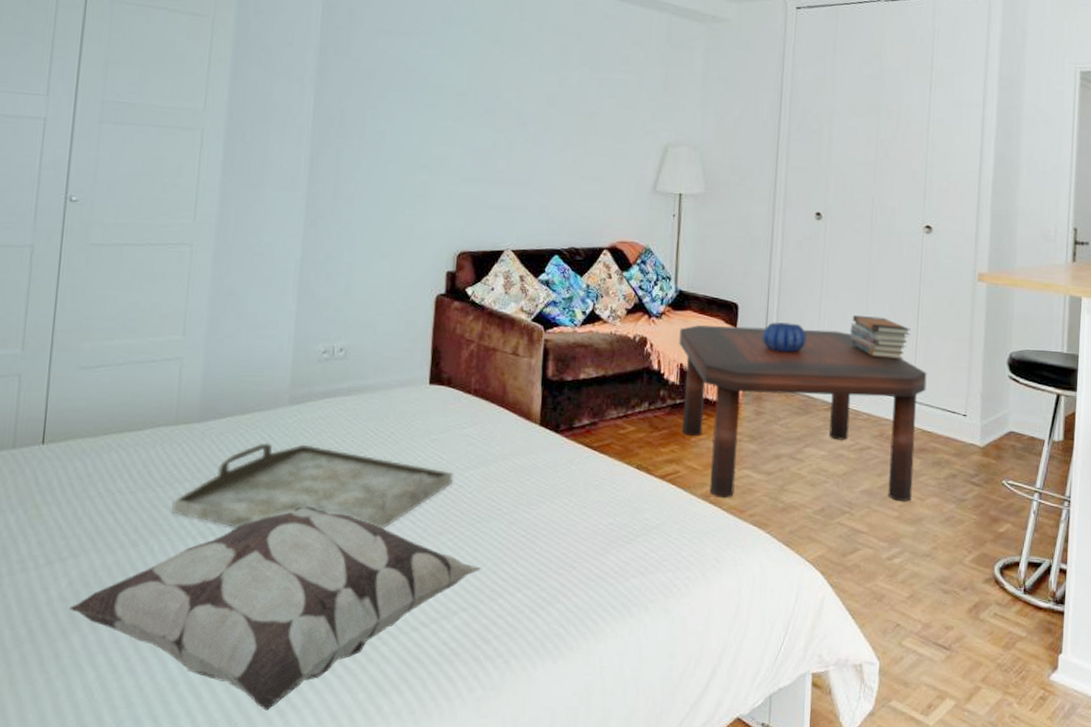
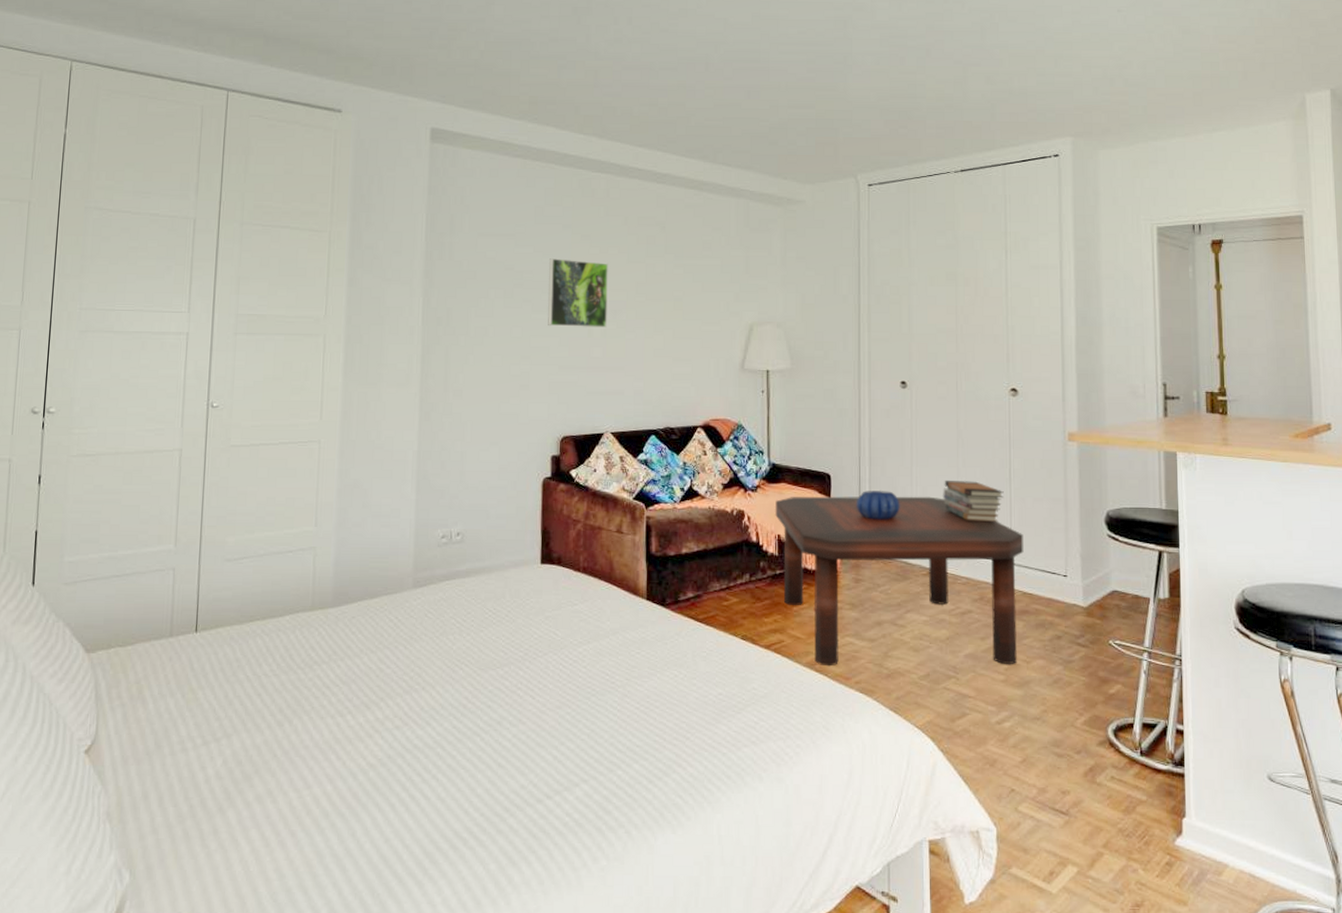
decorative pillow: present [69,506,482,710] -> none [225,684,600,882]
serving tray: present [172,443,453,529] -> none [312,625,568,706]
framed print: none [450,62,519,139] -> present [548,258,608,327]

